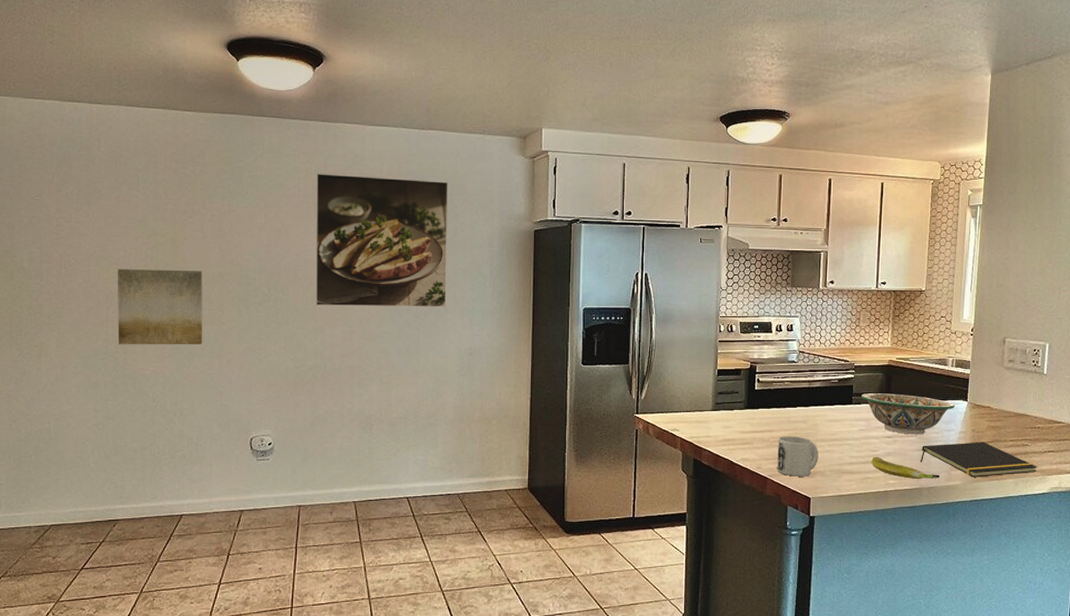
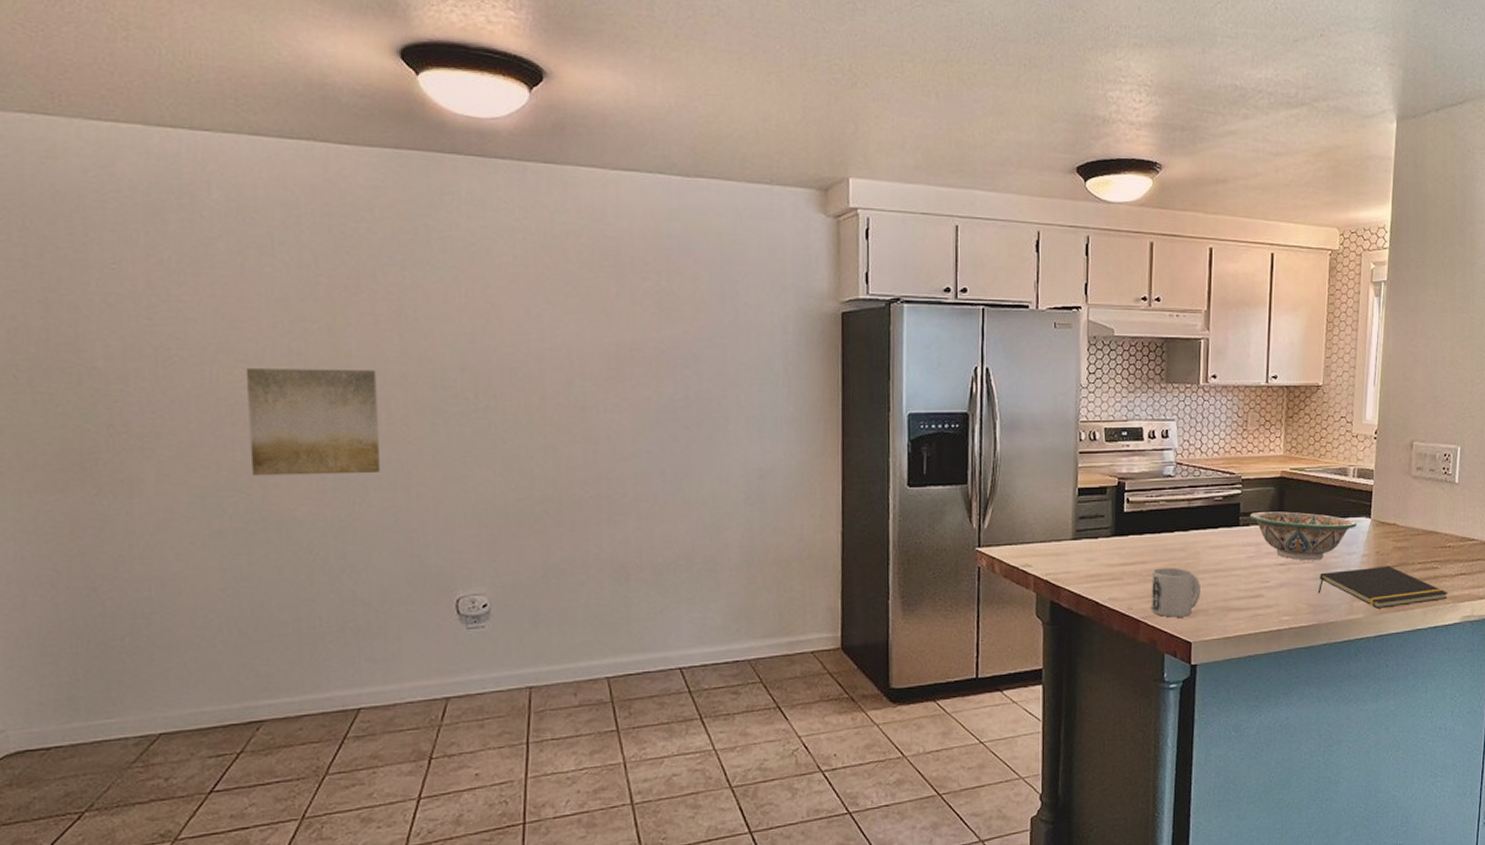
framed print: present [315,173,448,307] -> none [538,234,726,417]
banana: present [871,456,939,480] -> none [1262,588,1340,614]

